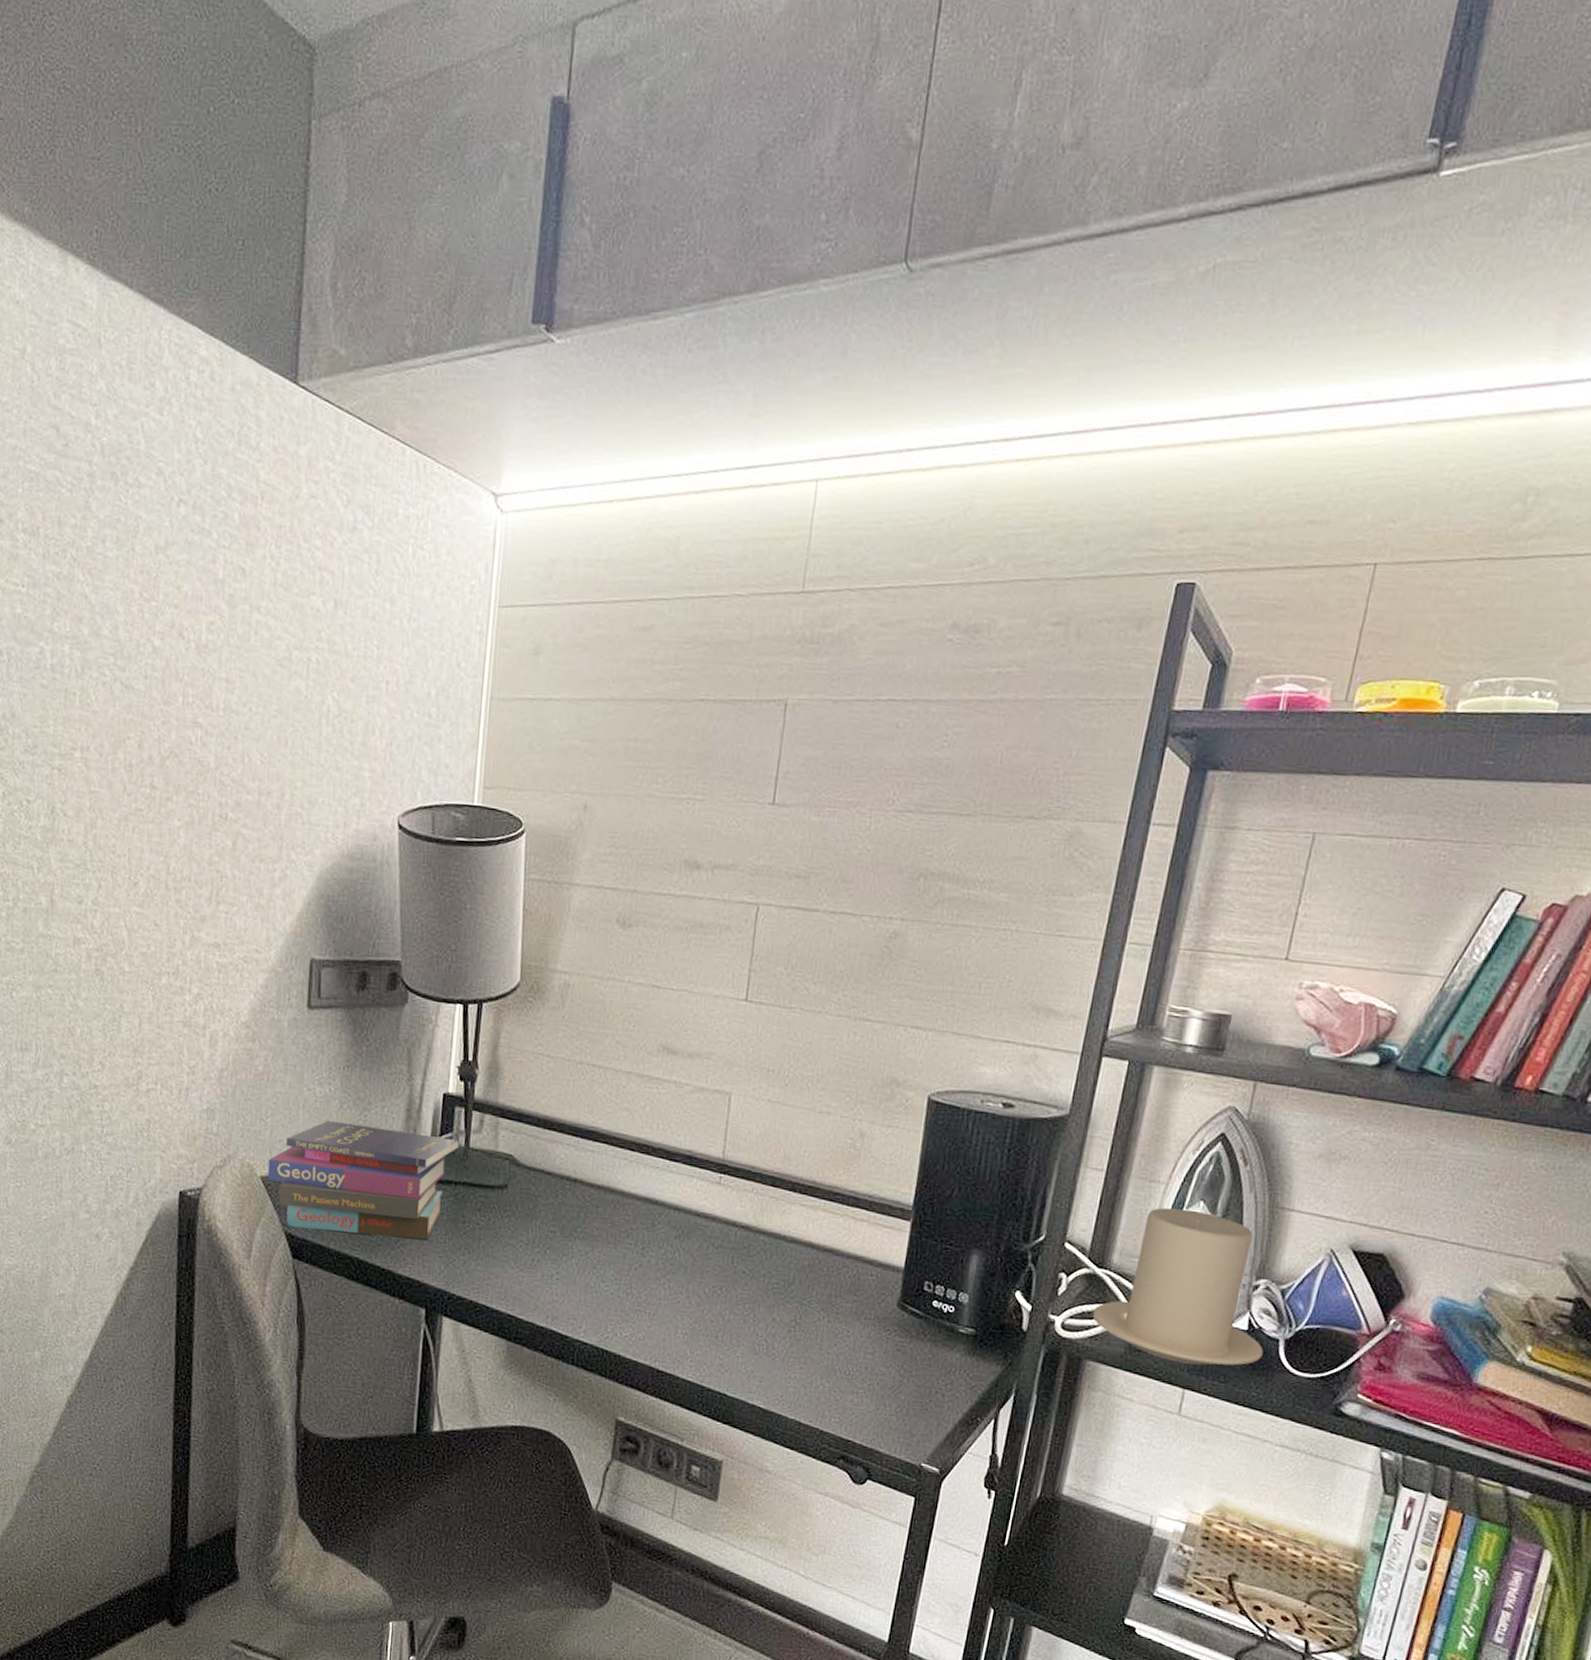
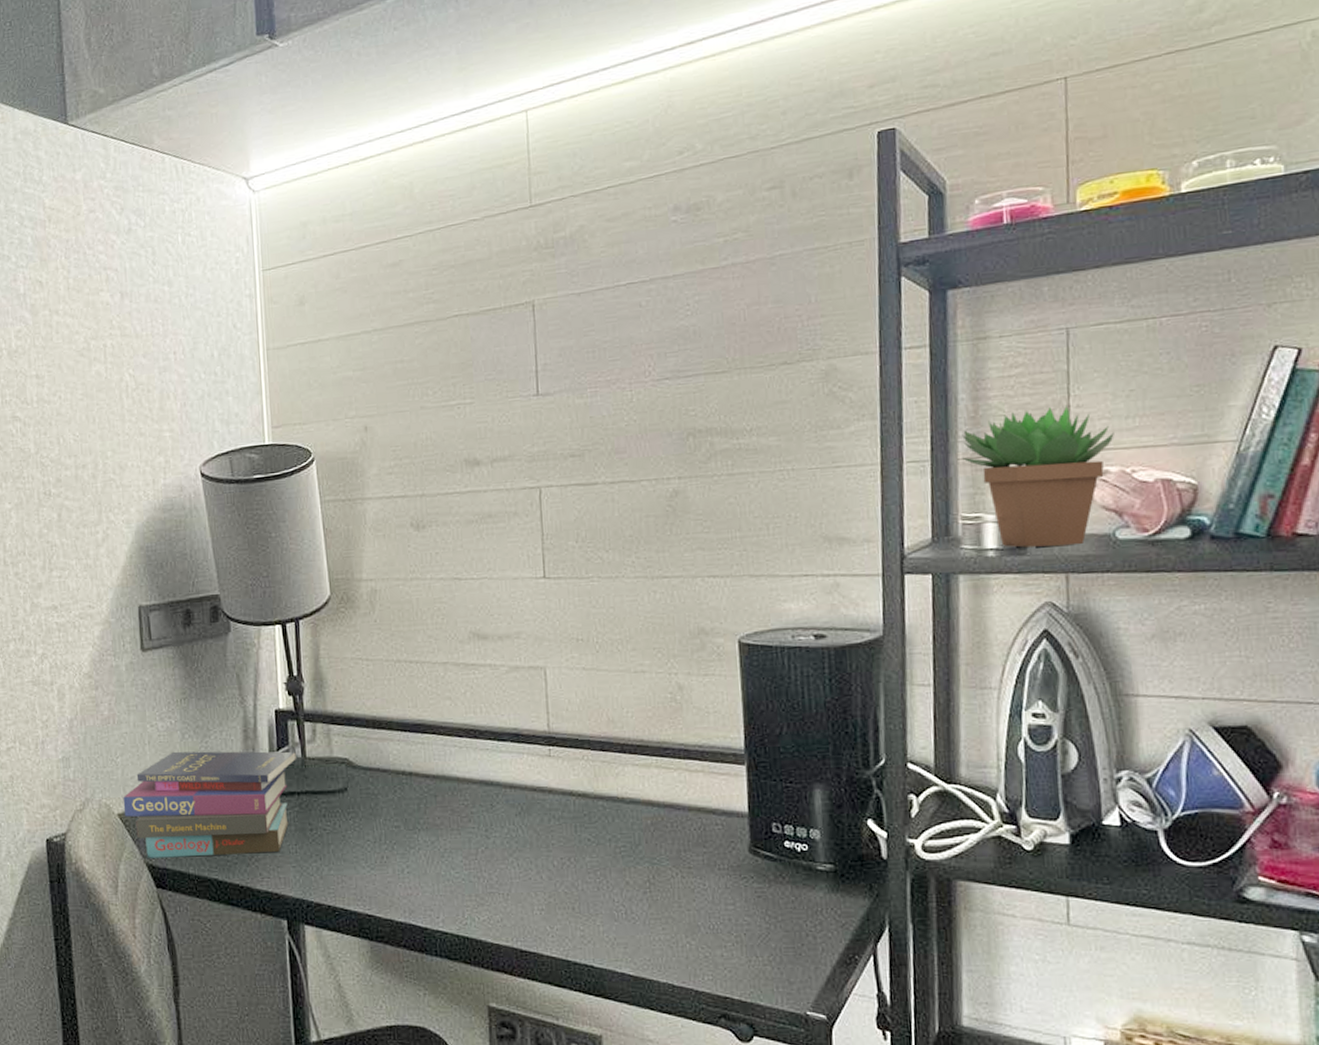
candle: present [1092,1207,1264,1366] -> none [951,711,1144,870]
succulent plant: none [1183,910,1333,1056] -> present [962,404,1114,548]

